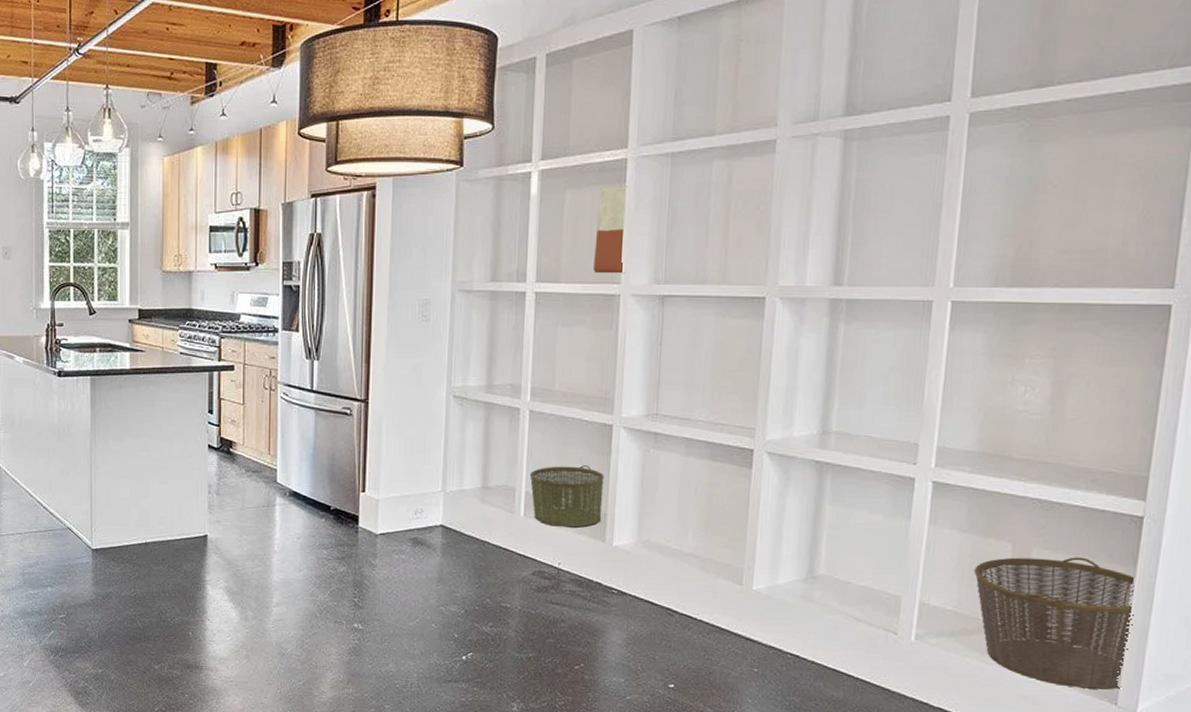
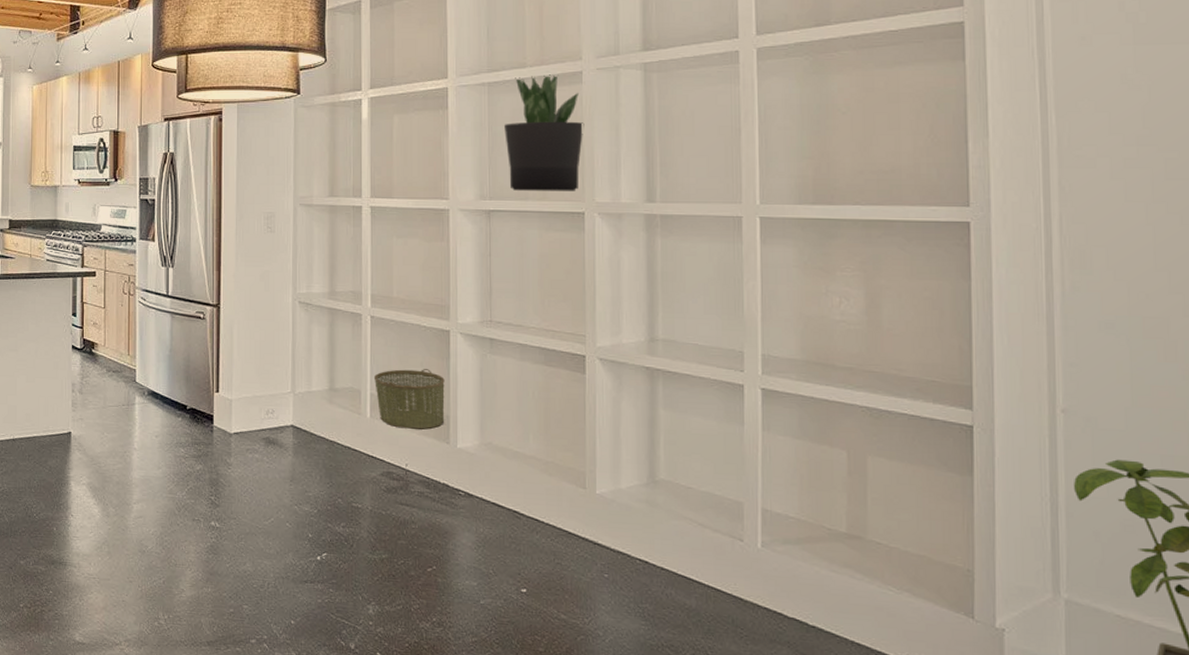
vase: present [593,186,628,274] -> none [423,112,452,190]
planter: none [686,143,774,274] -> present [504,74,585,191]
basket: present [974,557,1134,690] -> none [812,464,978,602]

